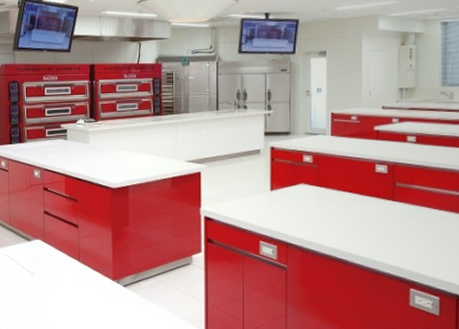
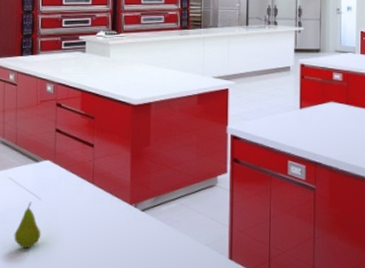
fruit: none [12,276,36,318] -> present [14,201,41,249]

